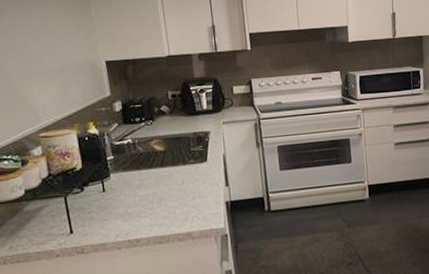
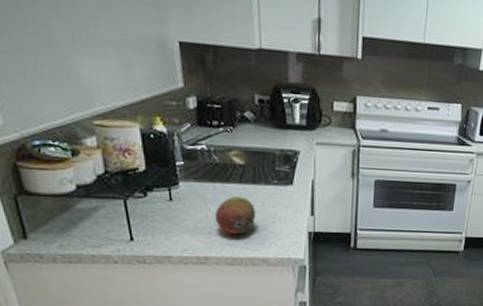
fruit: none [142,179,178,215] -> present [214,196,256,235]

